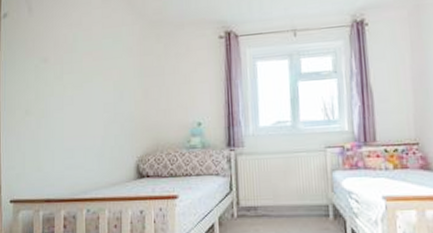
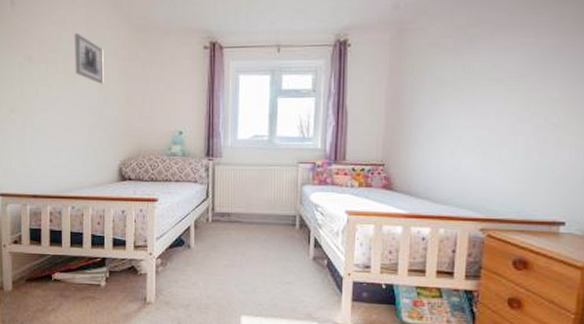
wall art: none [90,33,119,80] -> present [74,33,104,84]

